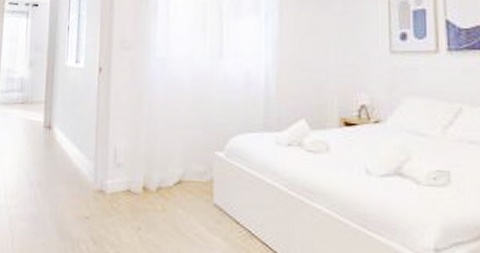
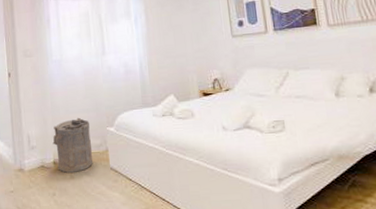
laundry hamper: none [144,134,194,204] -> present [52,117,93,173]

